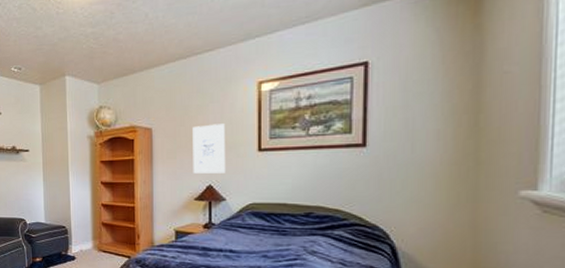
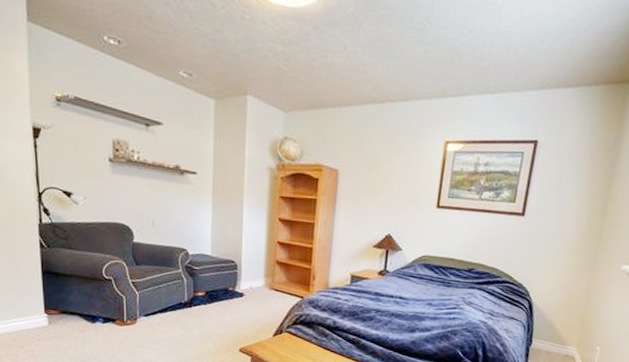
wall art: present [193,124,225,174] -> none [374,174,410,225]

